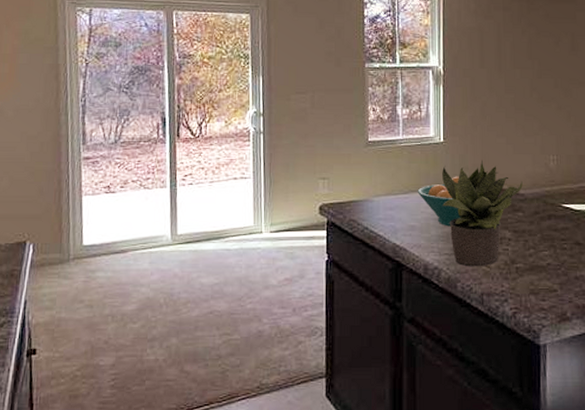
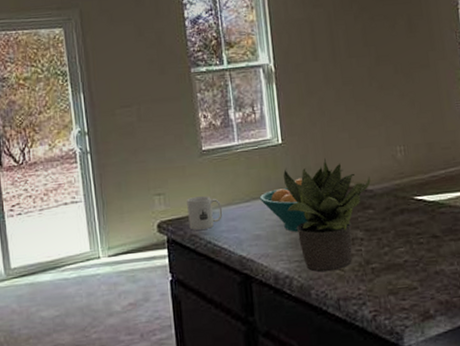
mug: none [349,184,382,215] -> present [187,196,223,230]

